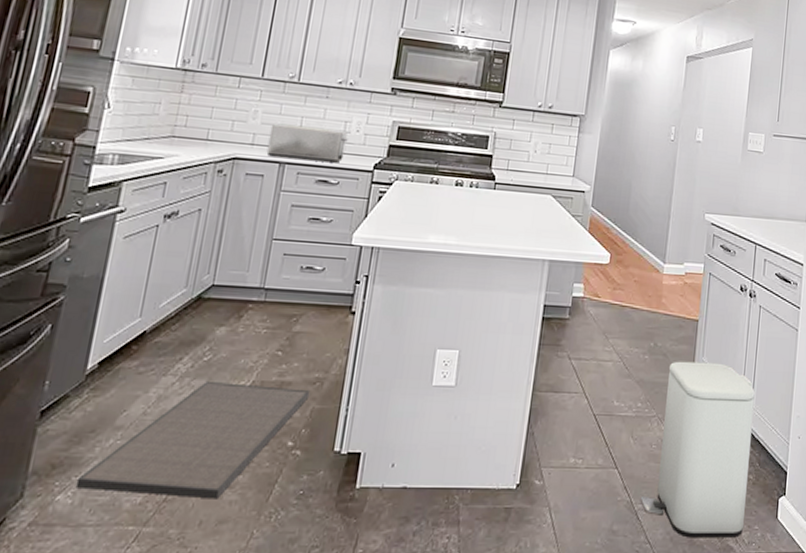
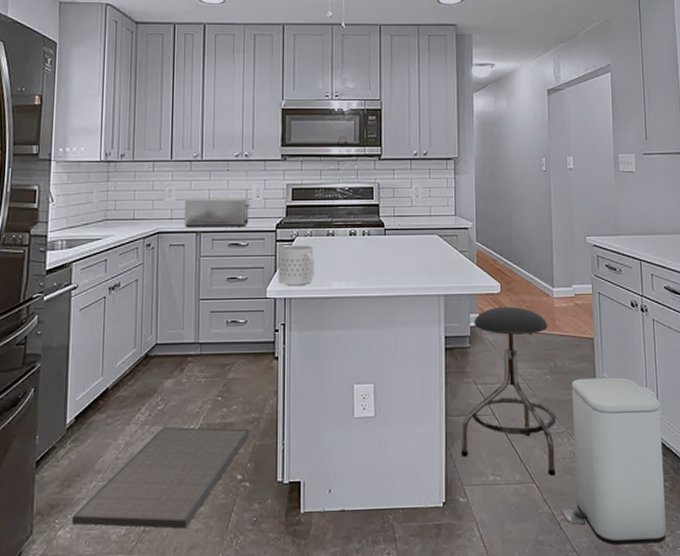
mug: none [367,188,413,235] -> present [278,245,314,286]
stool: none [543,278,654,462] -> present [460,306,556,476]

